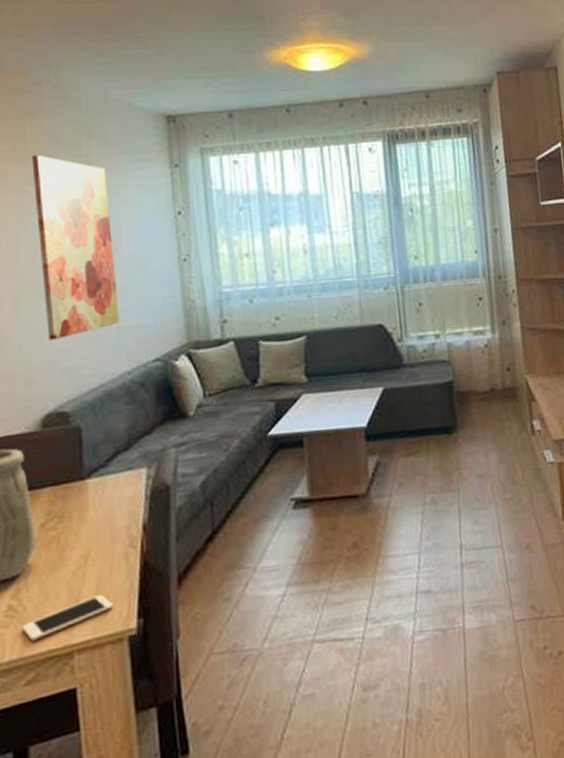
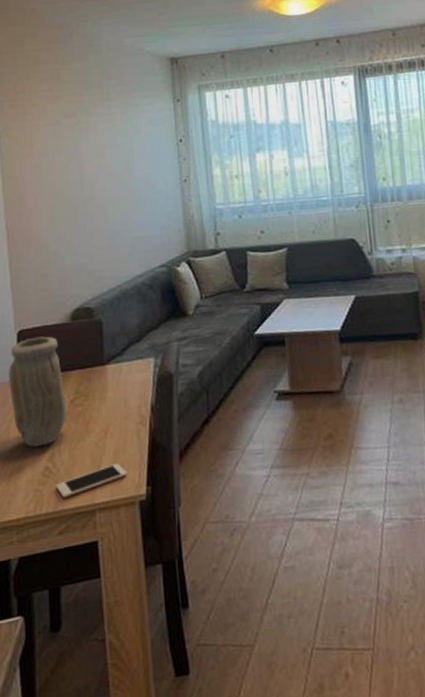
wall art: present [31,154,119,341] -> none [64,93,132,248]

